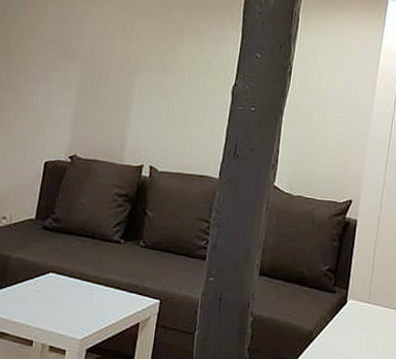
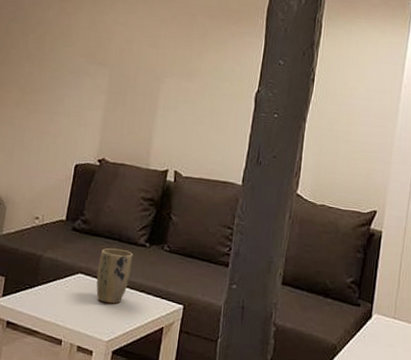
plant pot: none [68,245,107,302] -> present [96,248,133,304]

